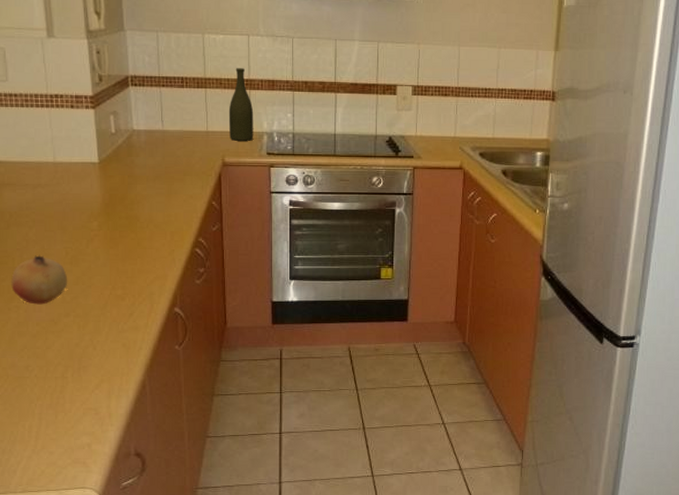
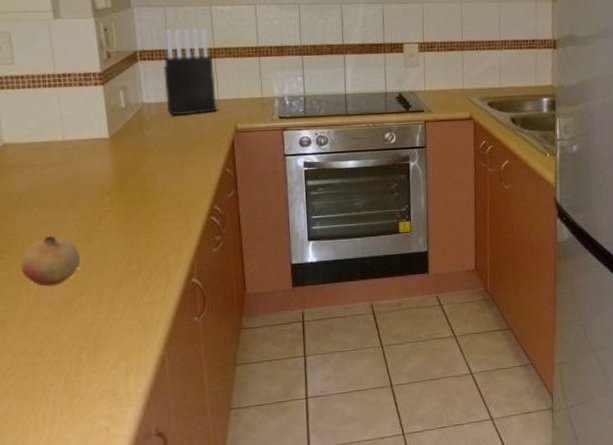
knife block: none [154,55,205,145] -> present [163,27,217,115]
bottle: present [228,68,254,141] -> none [239,36,265,107]

